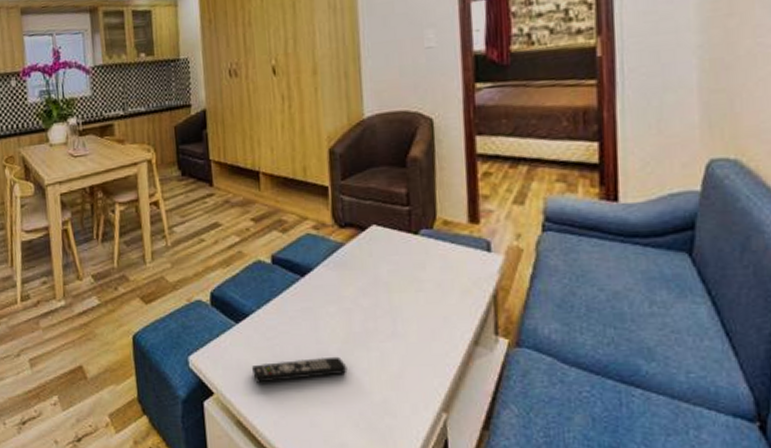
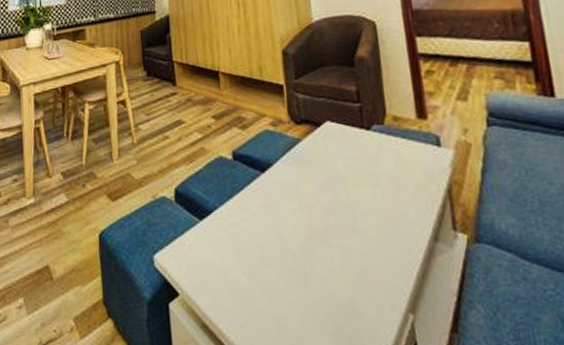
remote control: present [251,356,348,383] -> none [215,254,311,283]

